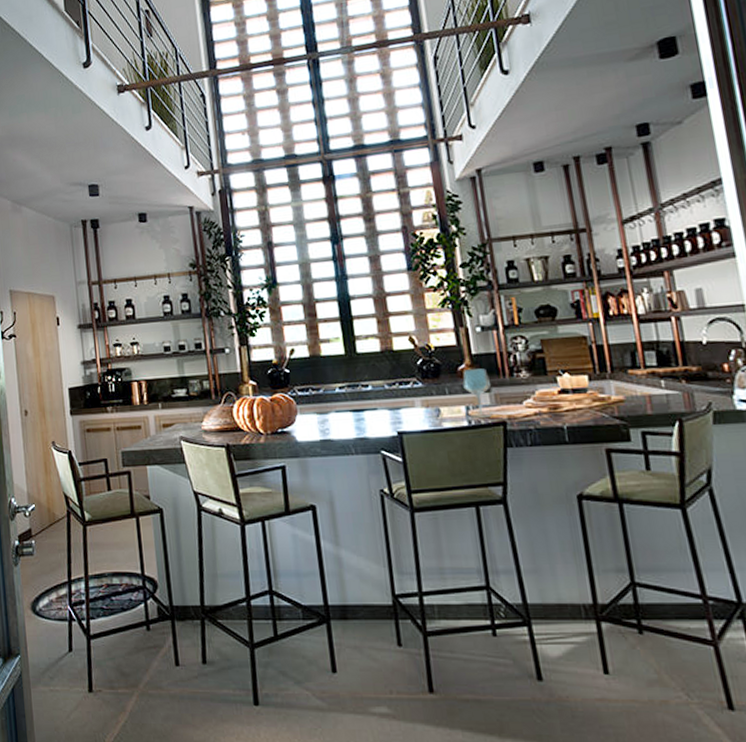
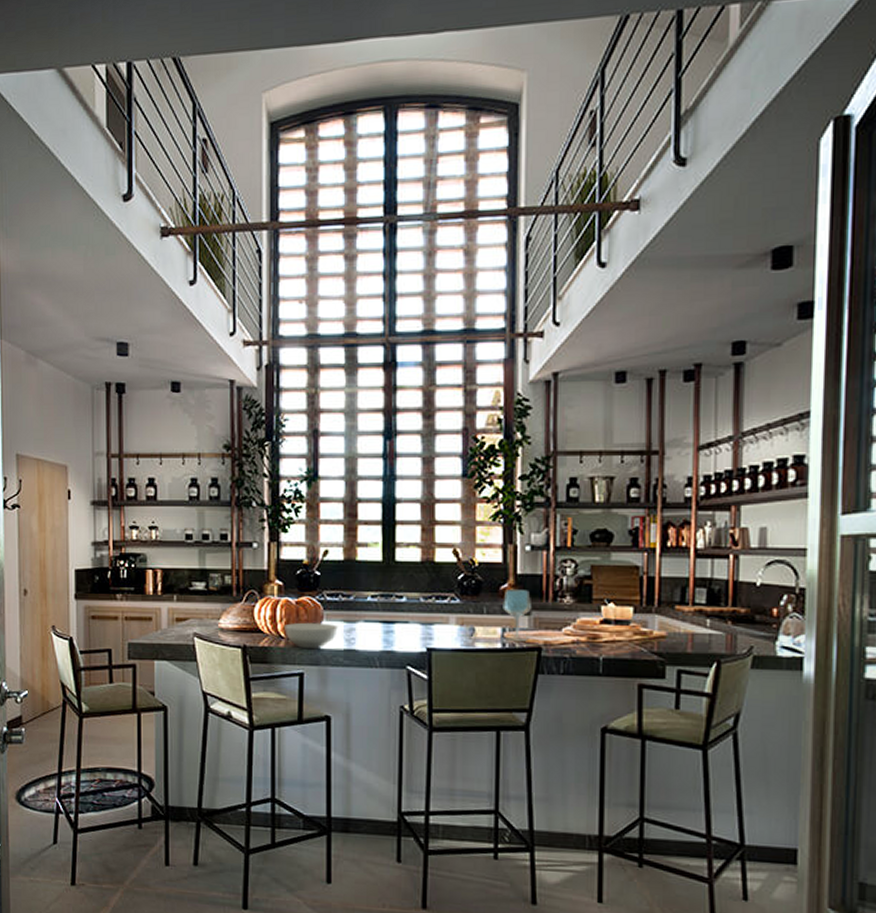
bowl: none [262,416,312,442] -> present [284,622,338,648]

